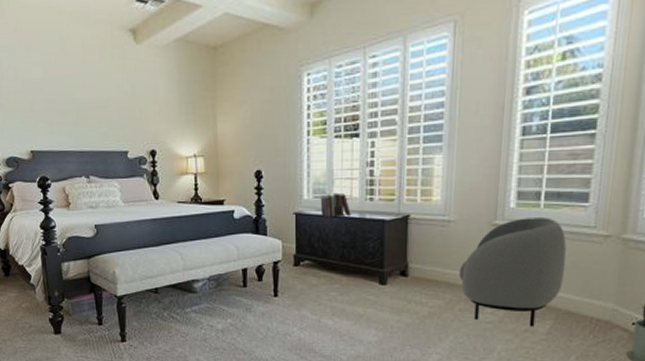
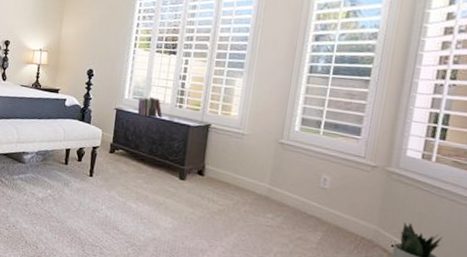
armchair: present [459,217,567,327] -> none [247,141,340,236]

